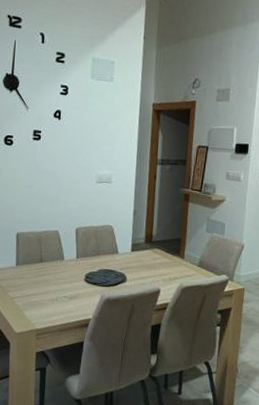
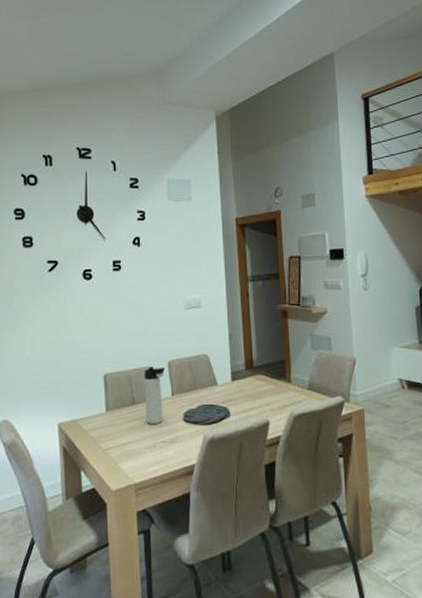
thermos bottle: none [51,231,72,282] -> present [144,367,165,425]

